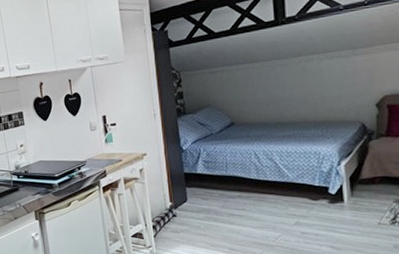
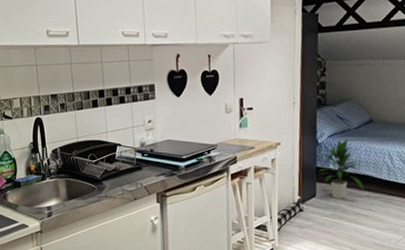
indoor plant: none [186,143,234,202] -> present [318,139,364,199]

